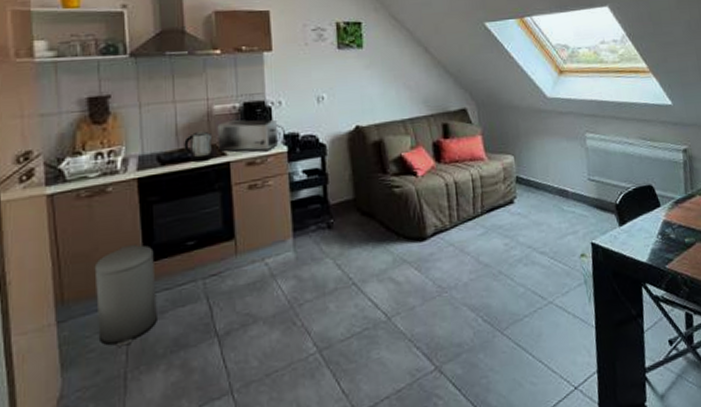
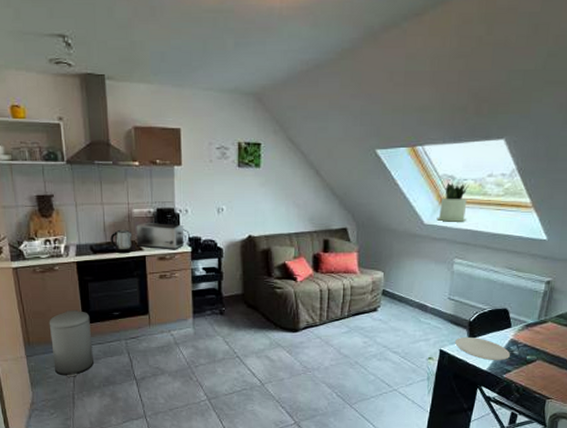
planter: none [558,51,590,94] -> present [436,182,469,222]
plate: none [606,222,668,250] -> present [455,336,511,361]

